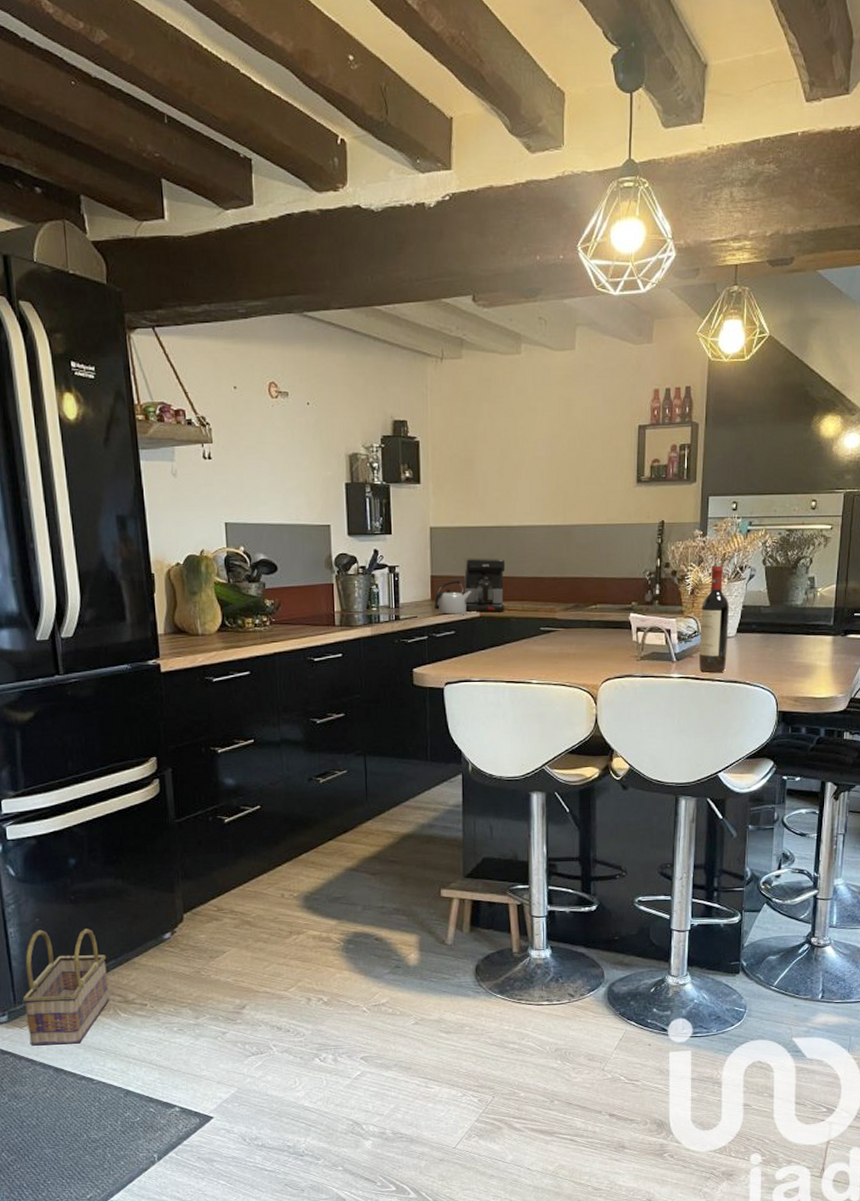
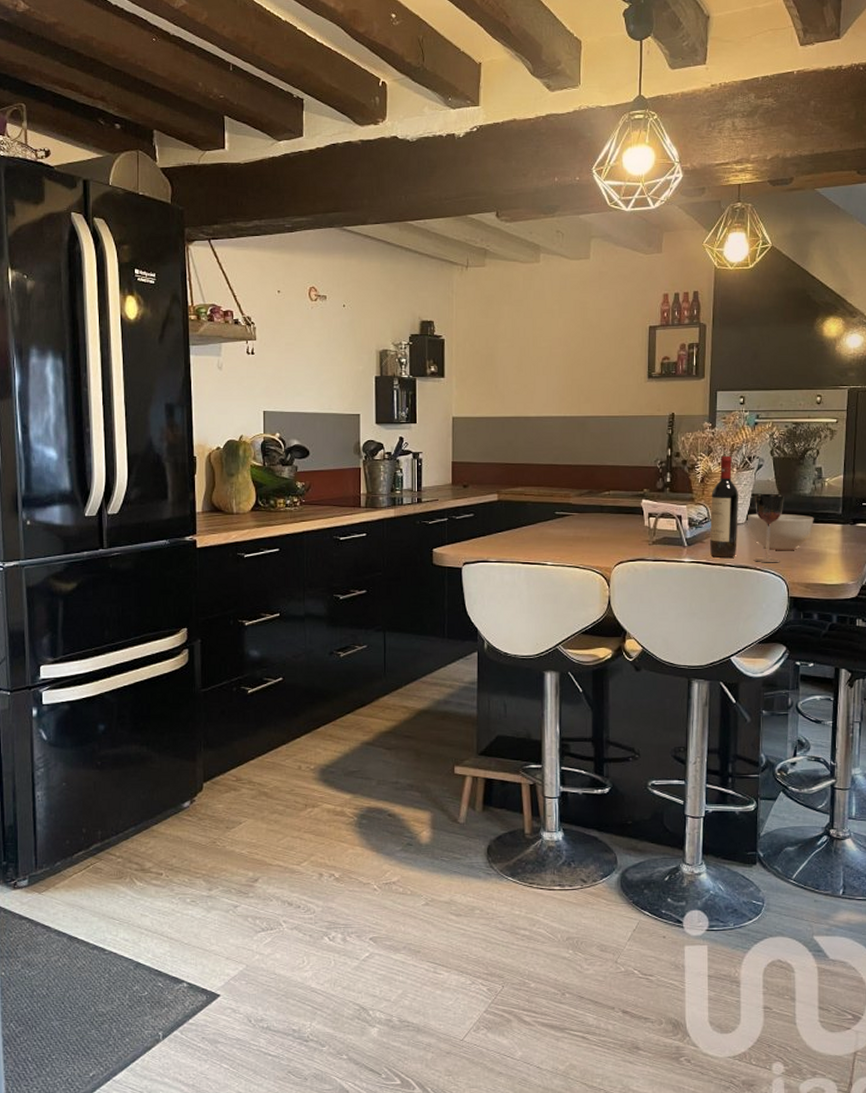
basket: present [22,929,110,1046] -> none [43,794,127,912]
kettle: present [434,580,472,615] -> none [454,466,491,499]
coffee maker: present [463,557,506,612] -> none [483,446,523,497]
bowl: none [737,625,805,664] -> present [747,513,814,550]
wineglass: none [744,605,776,677] -> present [754,494,784,563]

